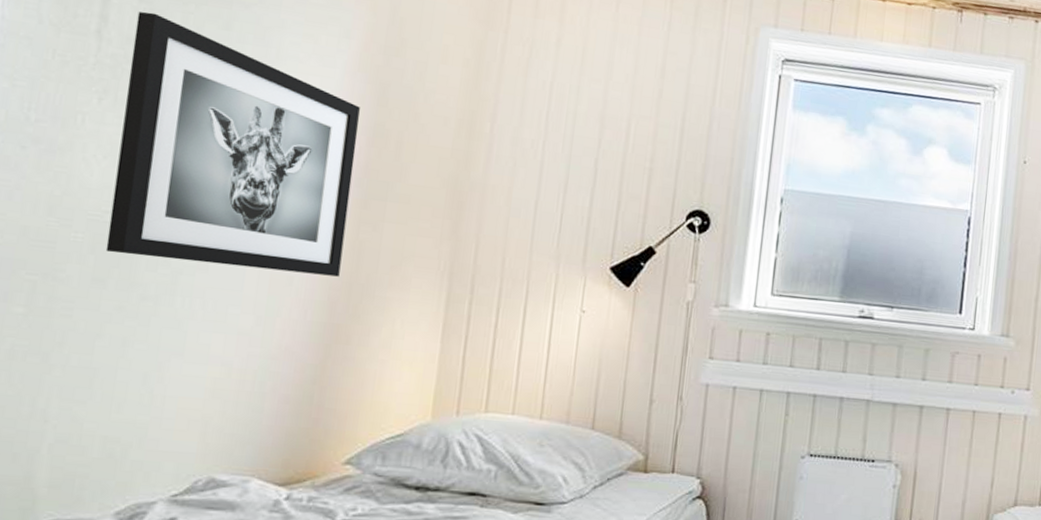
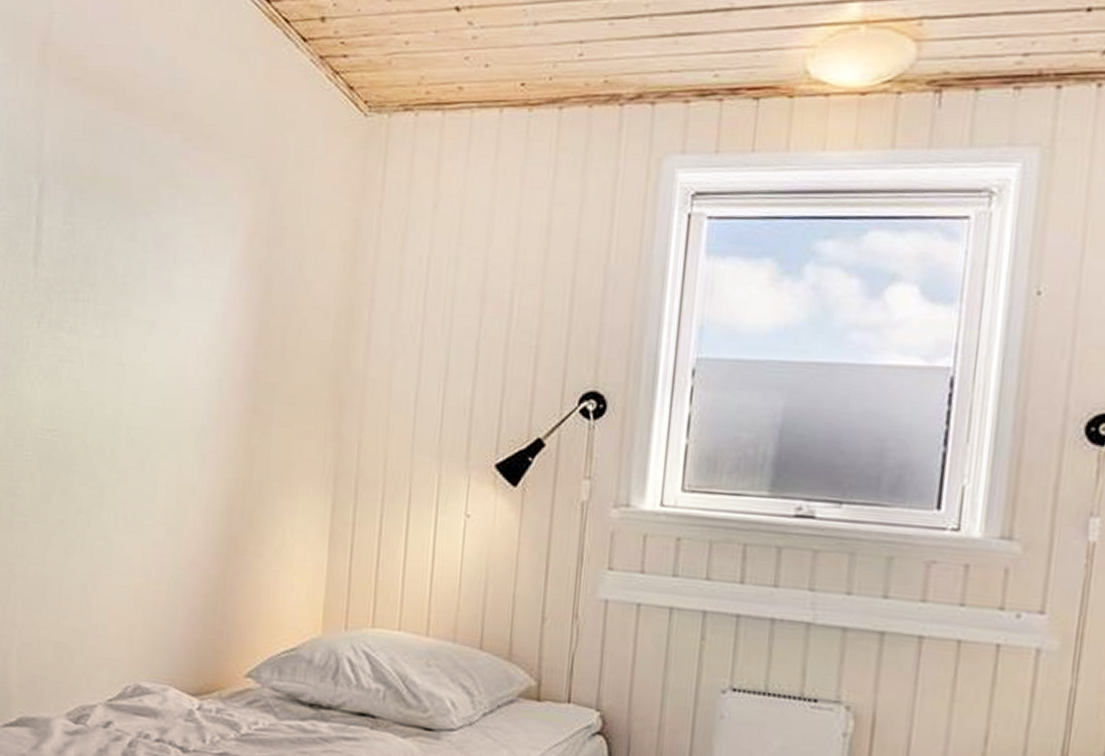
wall art: present [105,11,360,277] -> none [49,233,247,485]

